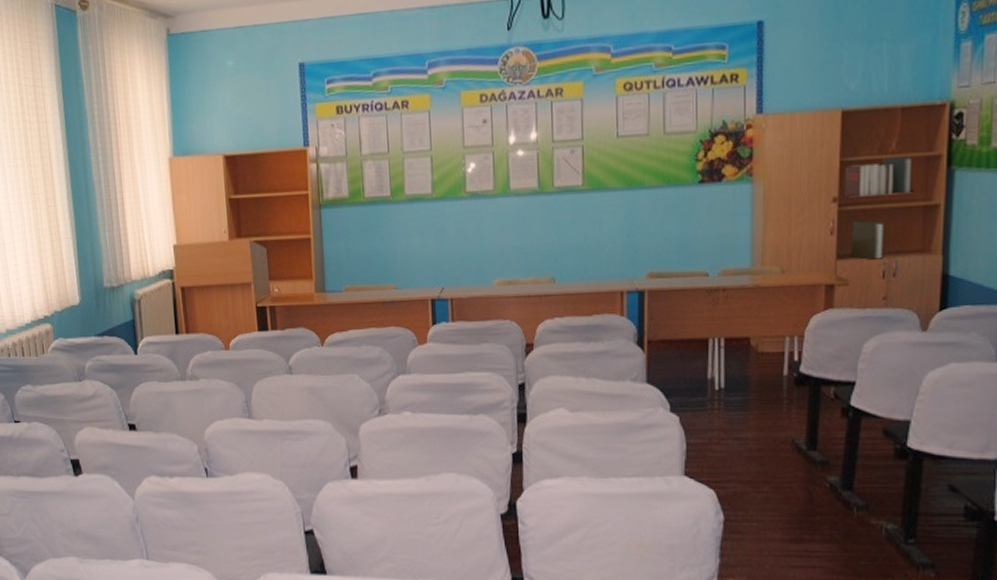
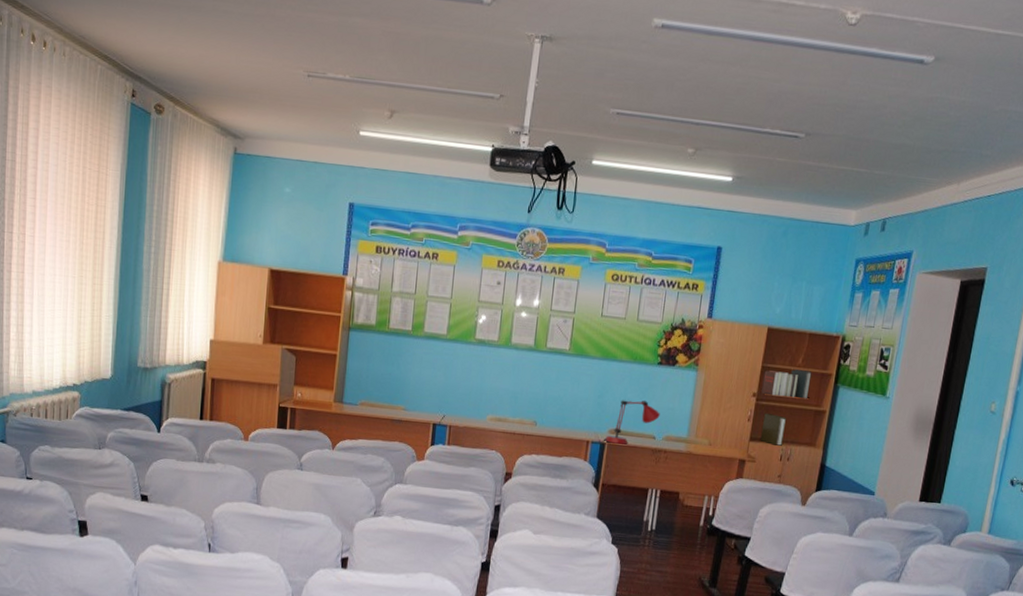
desk lamp: none [642,231,711,290] -> present [604,400,660,445]

